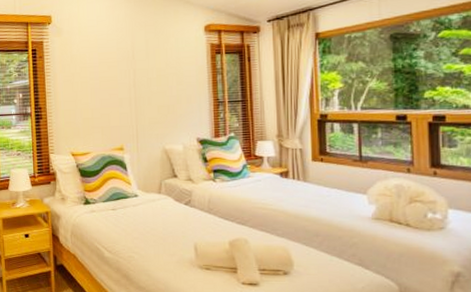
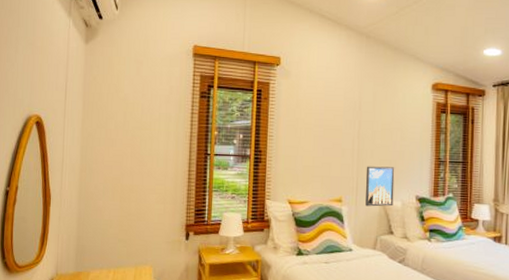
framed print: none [144,112,175,152] -> present [365,166,395,207]

